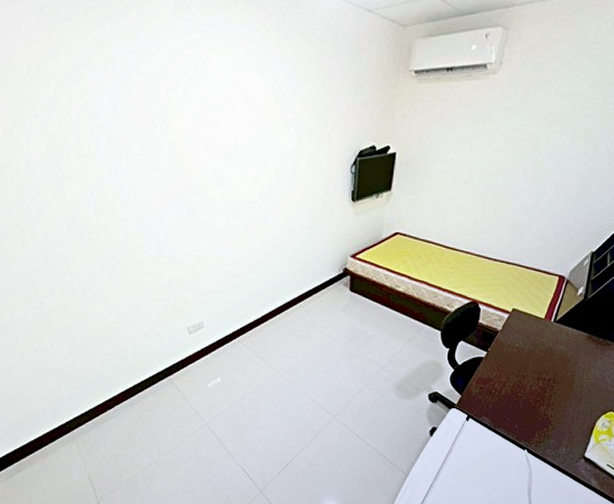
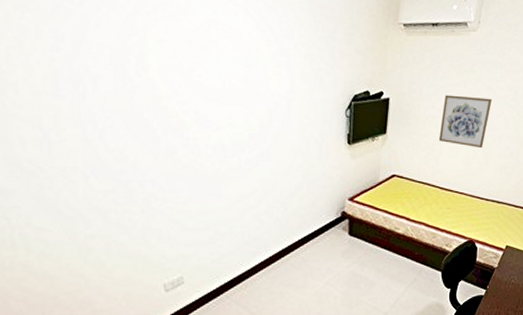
wall art: none [446,147,509,205] -> present [438,95,492,149]

